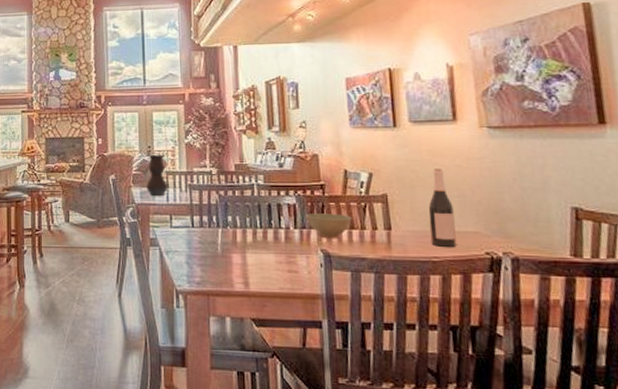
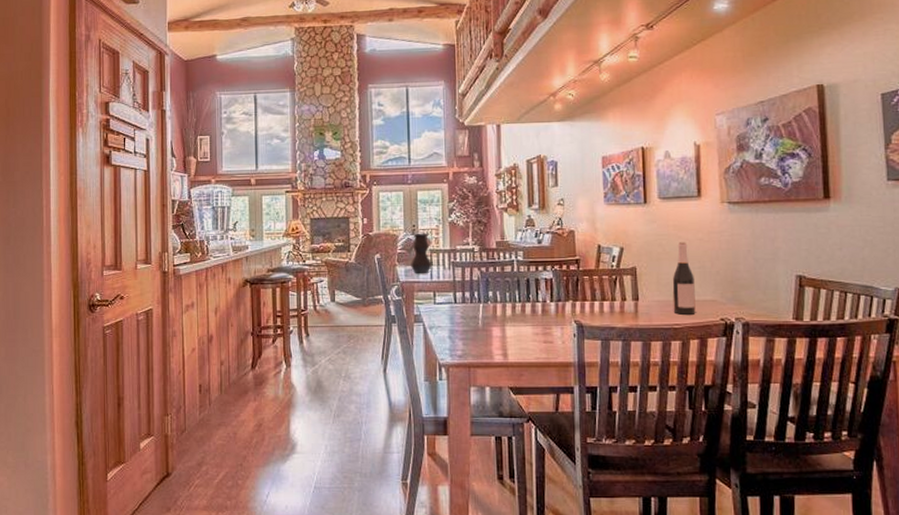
bowl: present [306,213,352,239] -> none [562,287,603,311]

